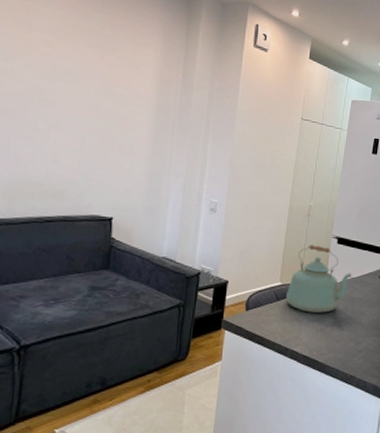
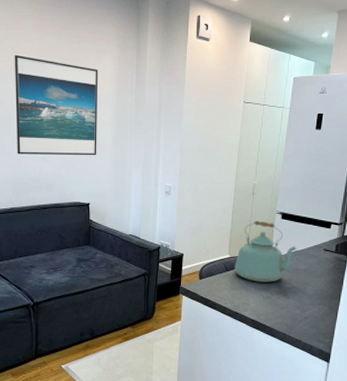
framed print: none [15,30,137,161] -> present [14,54,99,156]

